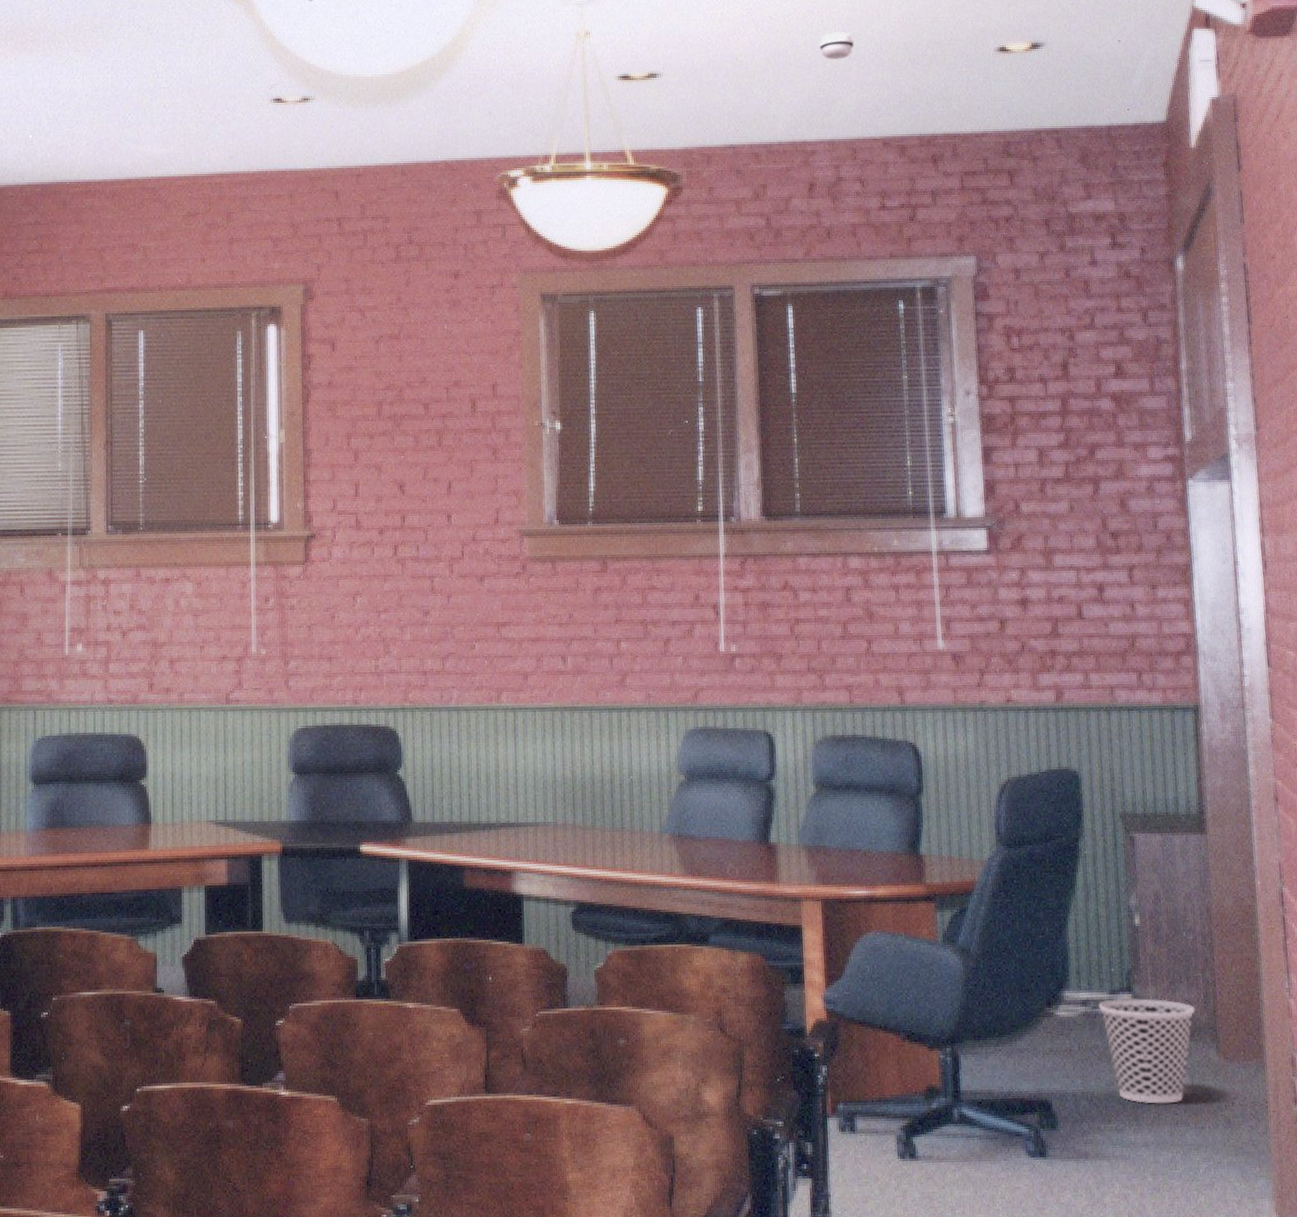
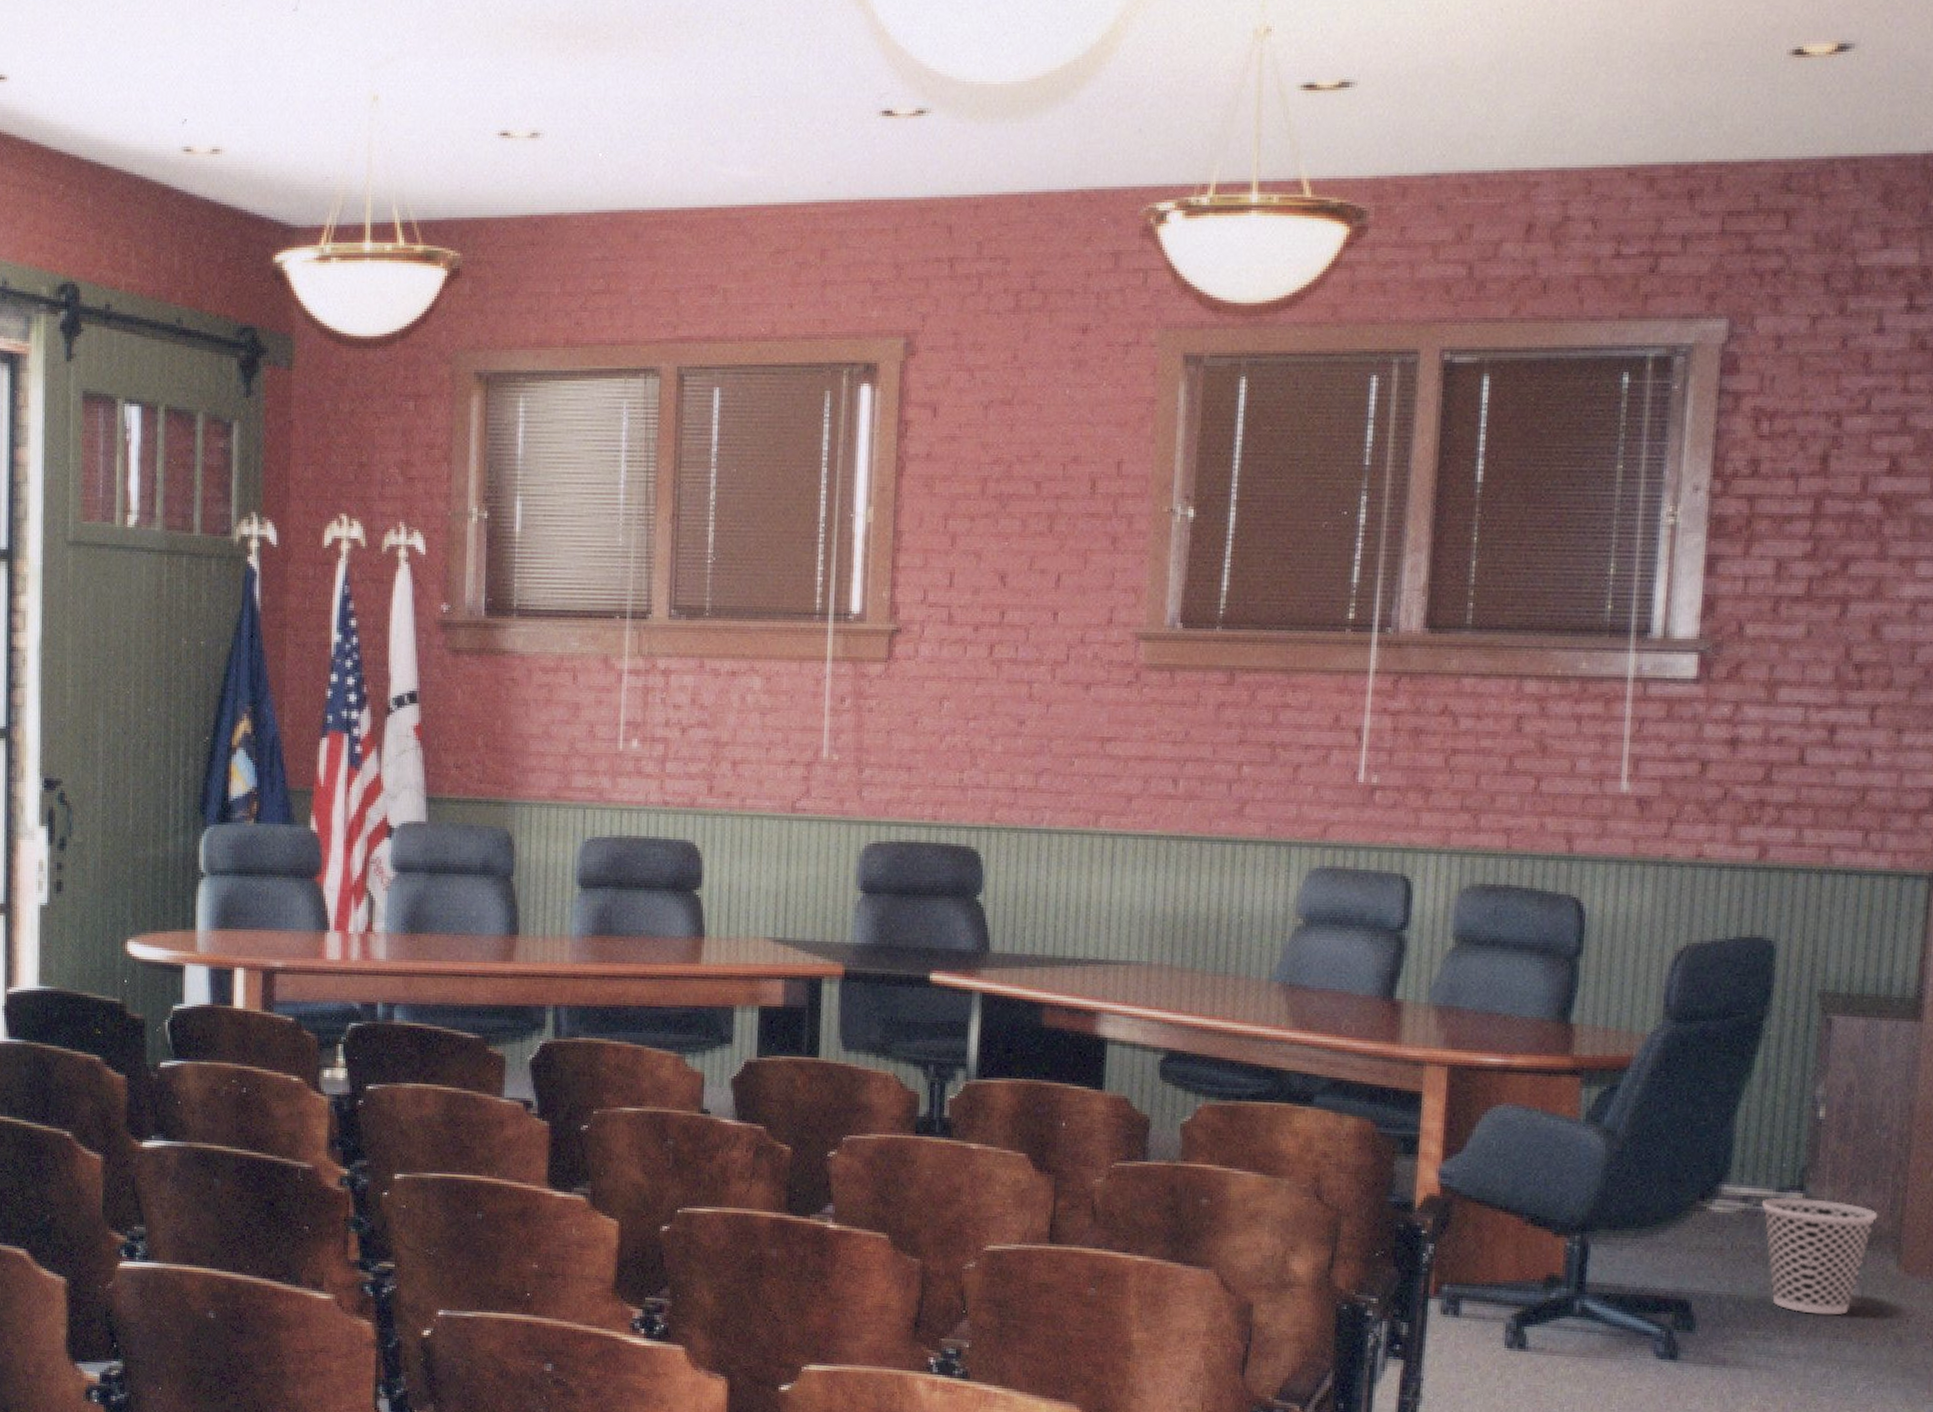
smoke detector: present [819,32,855,60] -> none [1560,29,1606,66]

